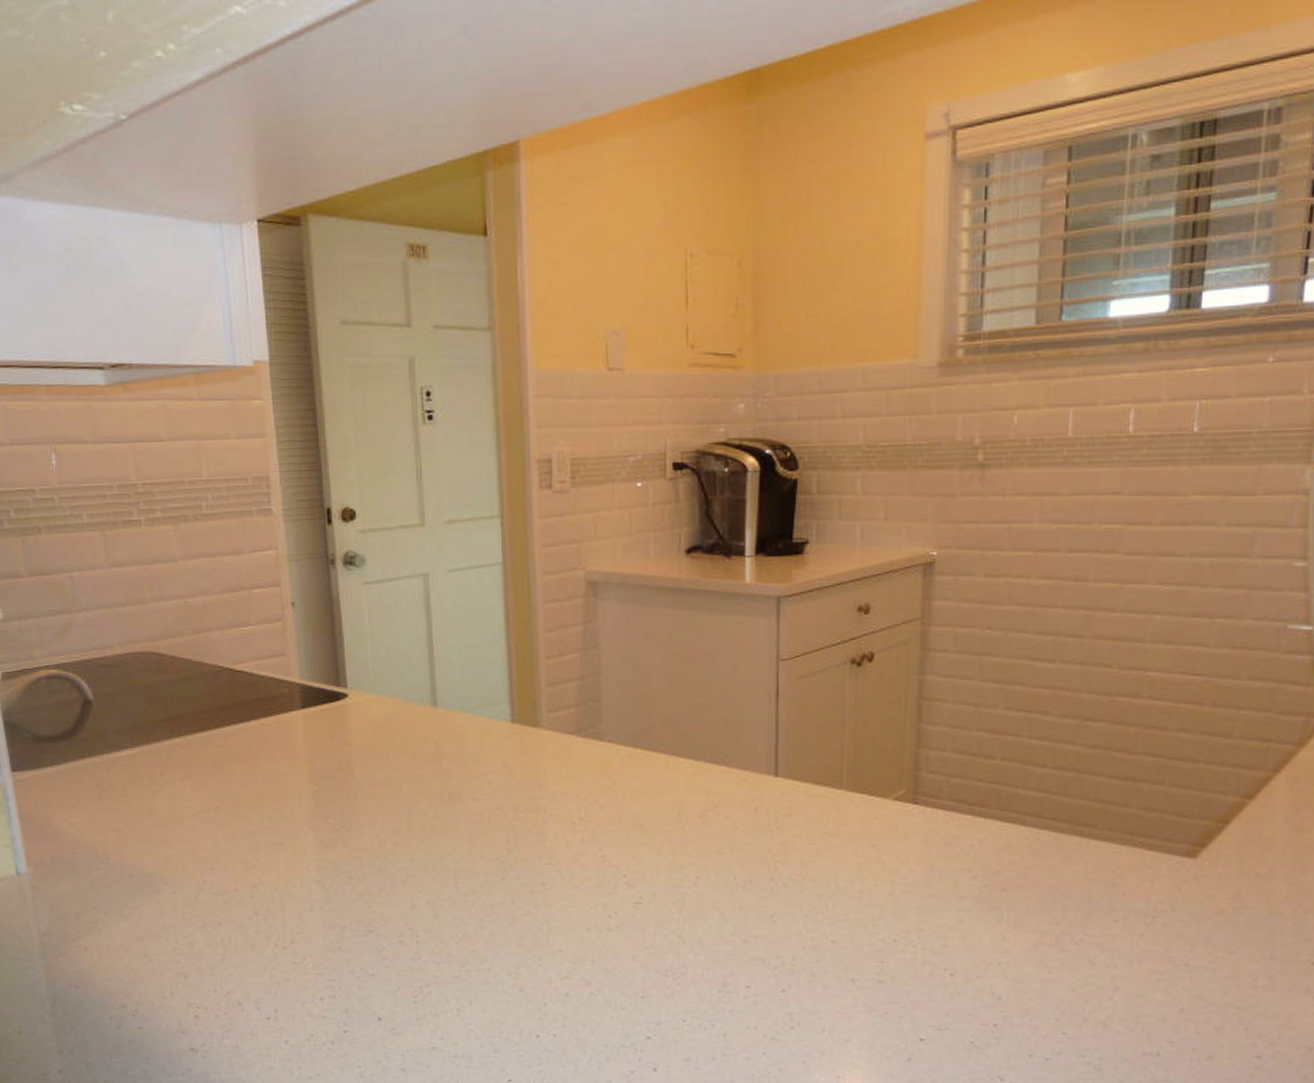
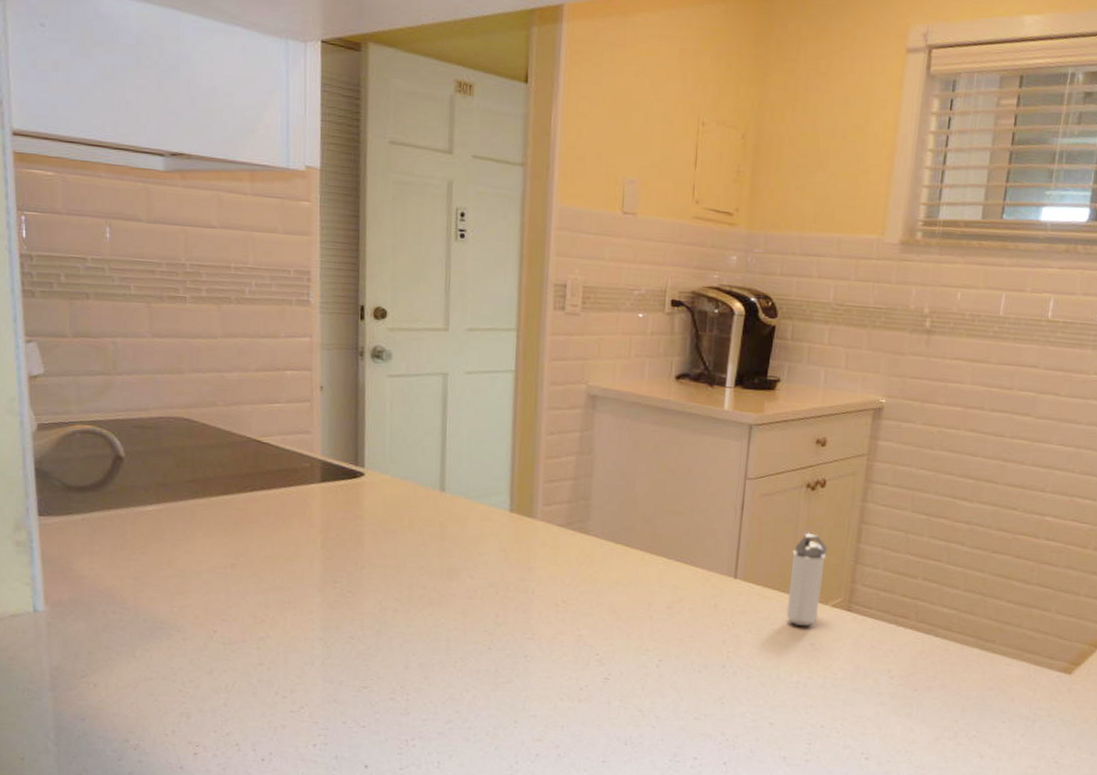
shaker: none [840,716,883,826] -> present [786,532,828,627]

